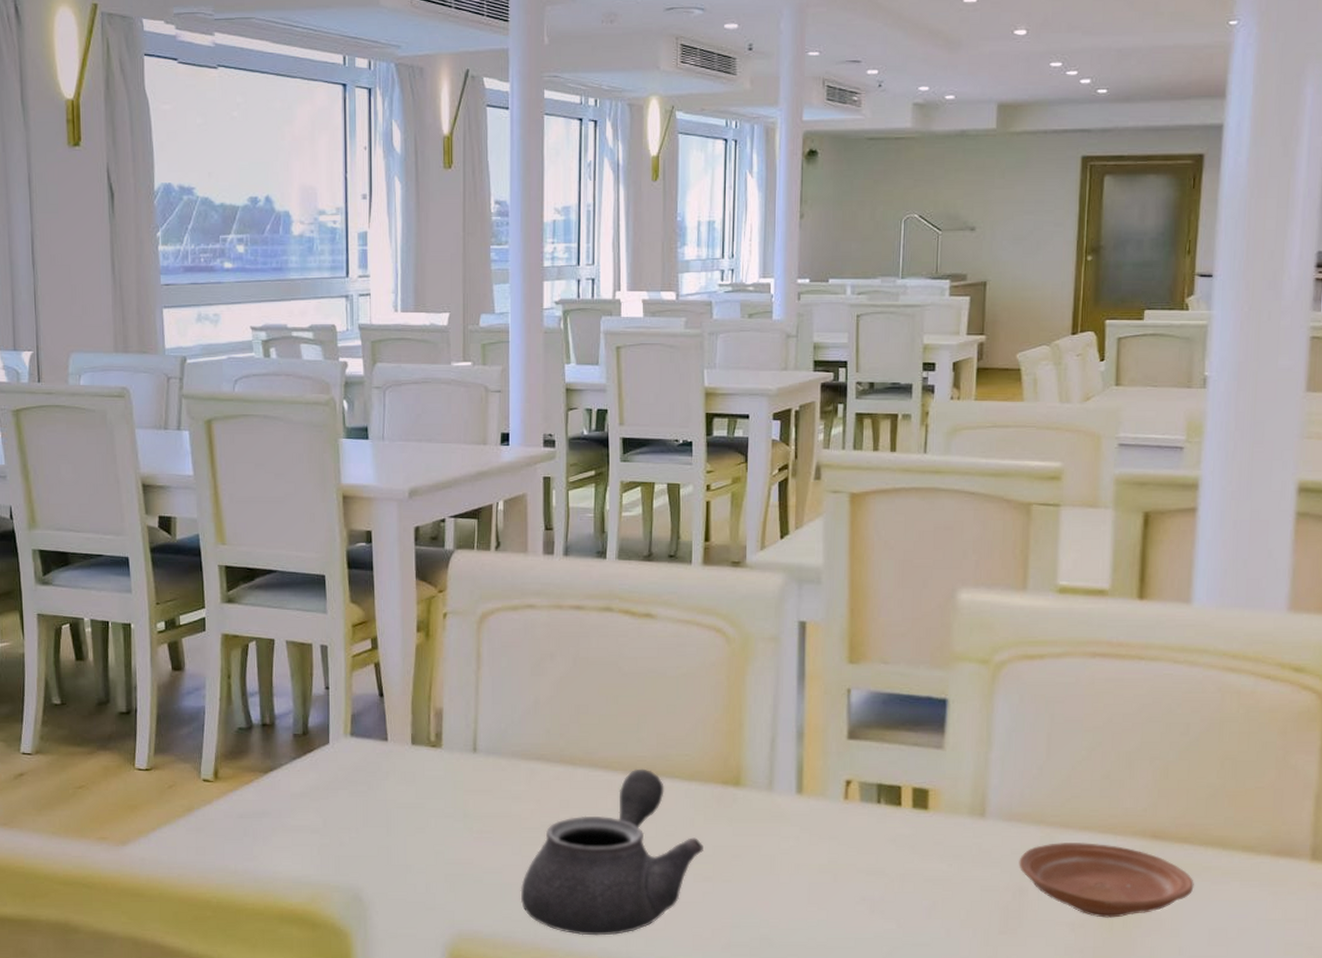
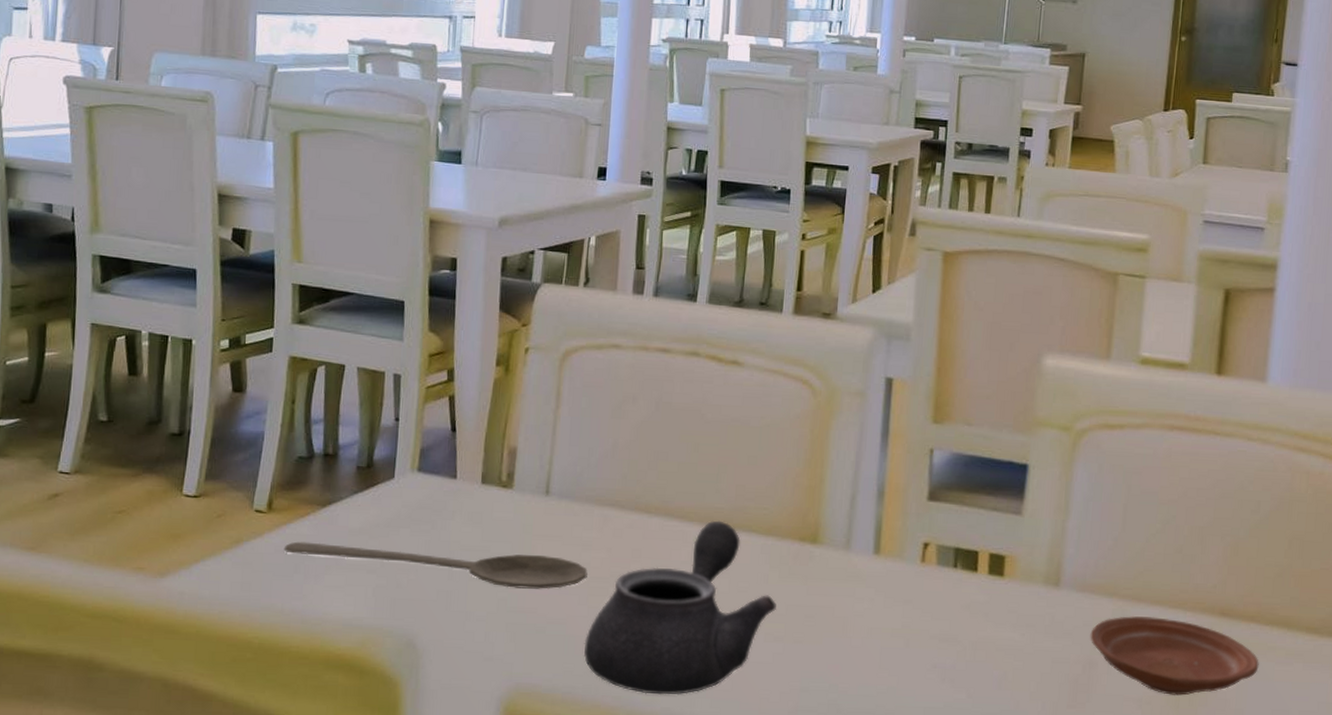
wooden spoon: none [232,807,519,841] -> present [283,541,588,589]

